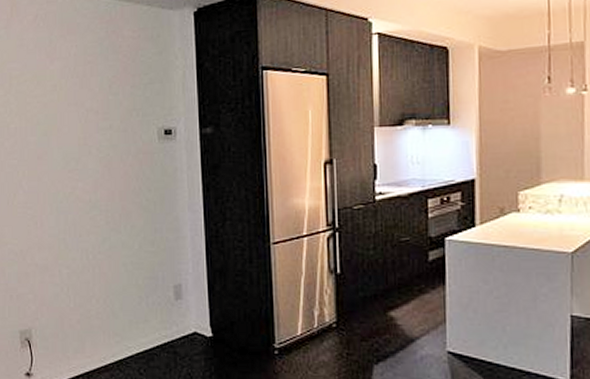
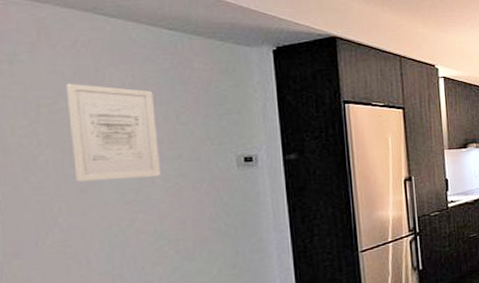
wall art: none [29,55,96,149] -> present [66,83,162,183]

